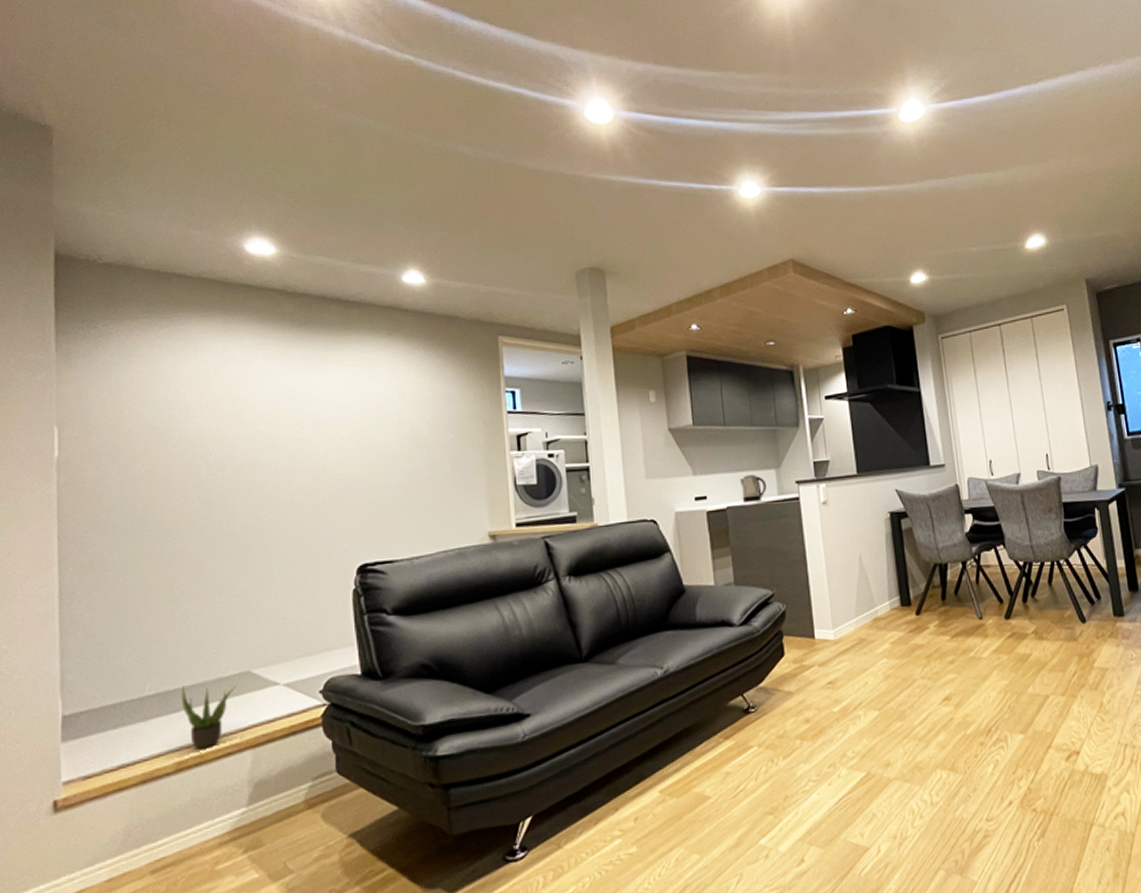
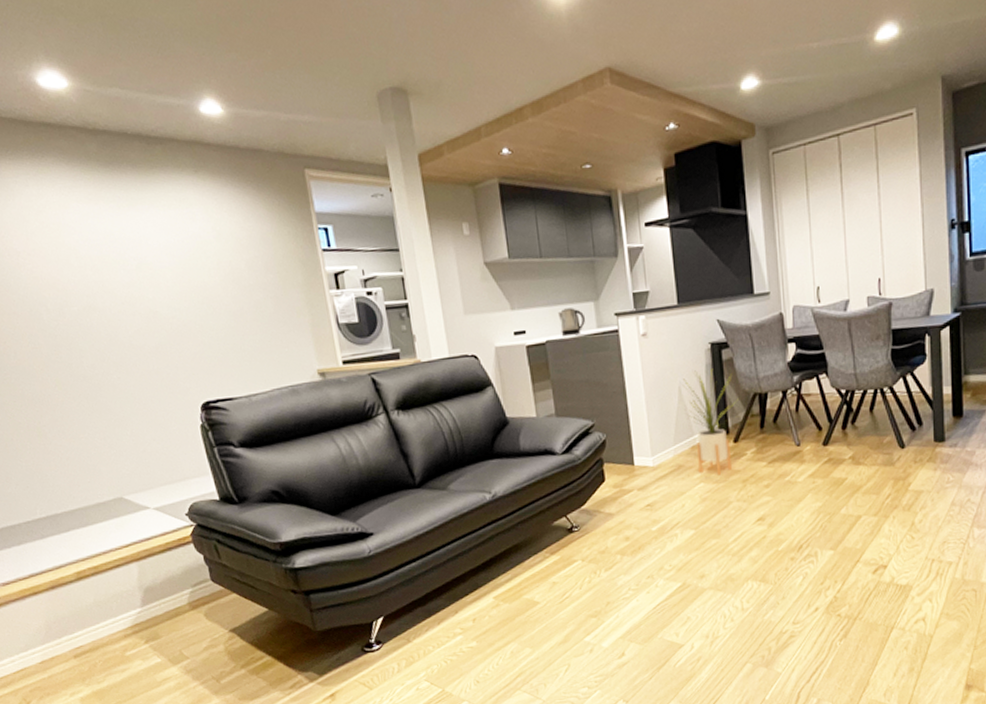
potted plant: present [181,685,237,749] -> none [67,509,114,562]
house plant: none [863,538,919,650] -> present [682,368,739,475]

